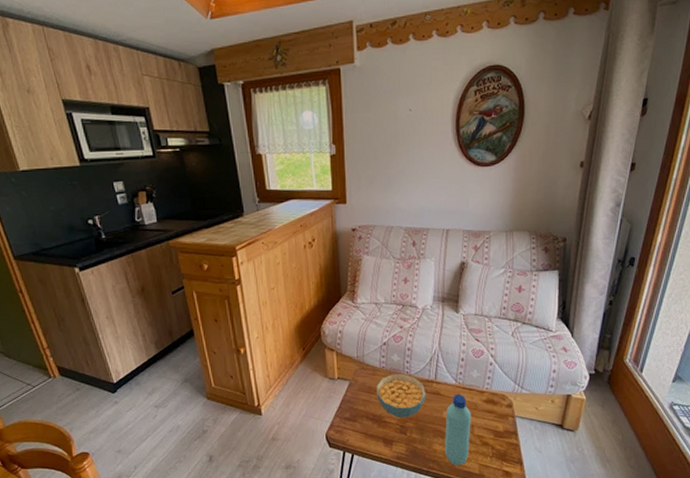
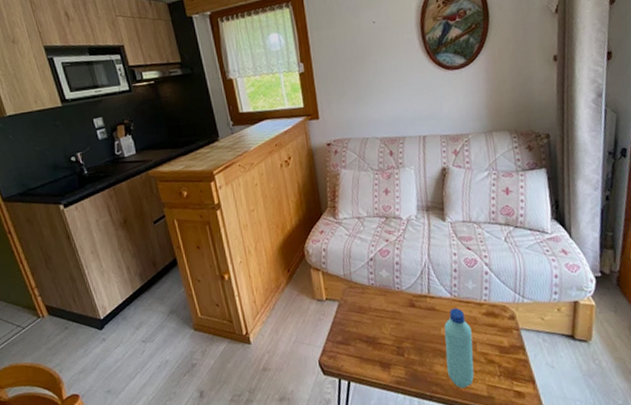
cereal bowl: present [377,373,426,418] -> none [367,289,421,338]

